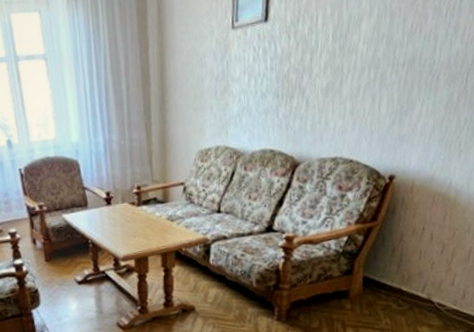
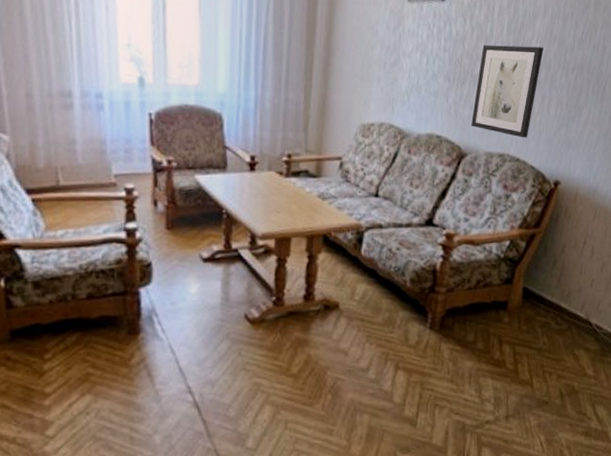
wall art: none [302,48,371,140] -> present [471,45,544,138]

